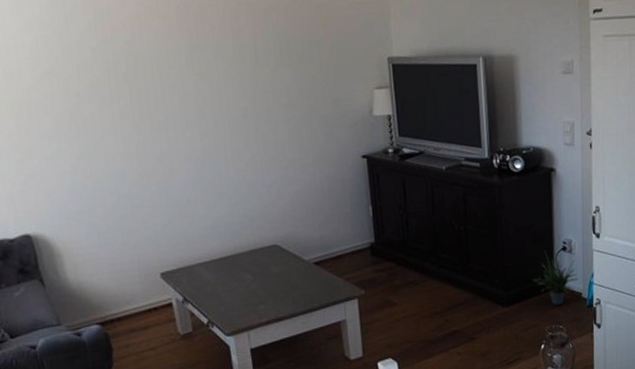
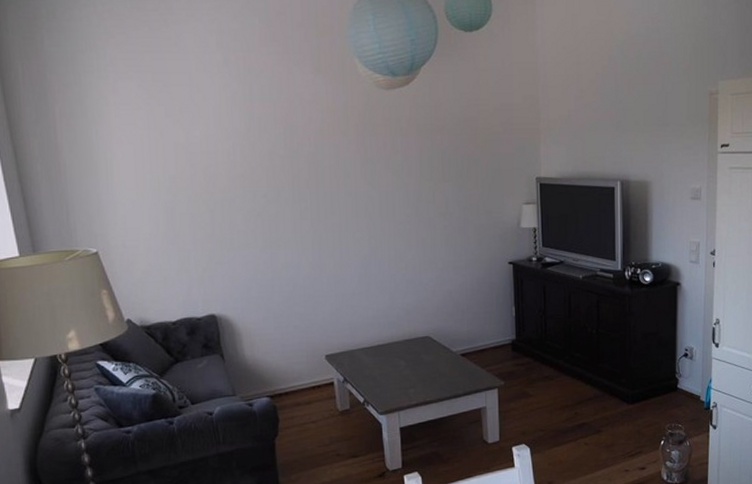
potted plant: present [533,252,579,305] -> none [656,357,698,406]

